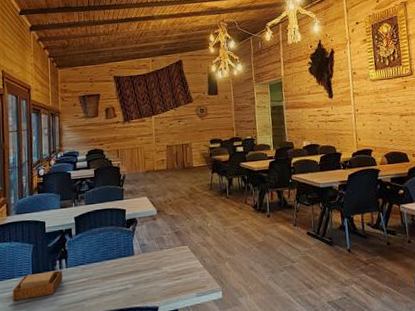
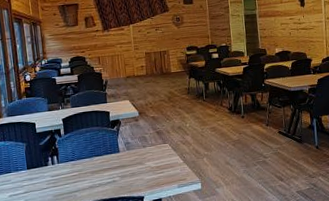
napkin holder: present [13,270,63,302] -> none [11,165,56,193]

